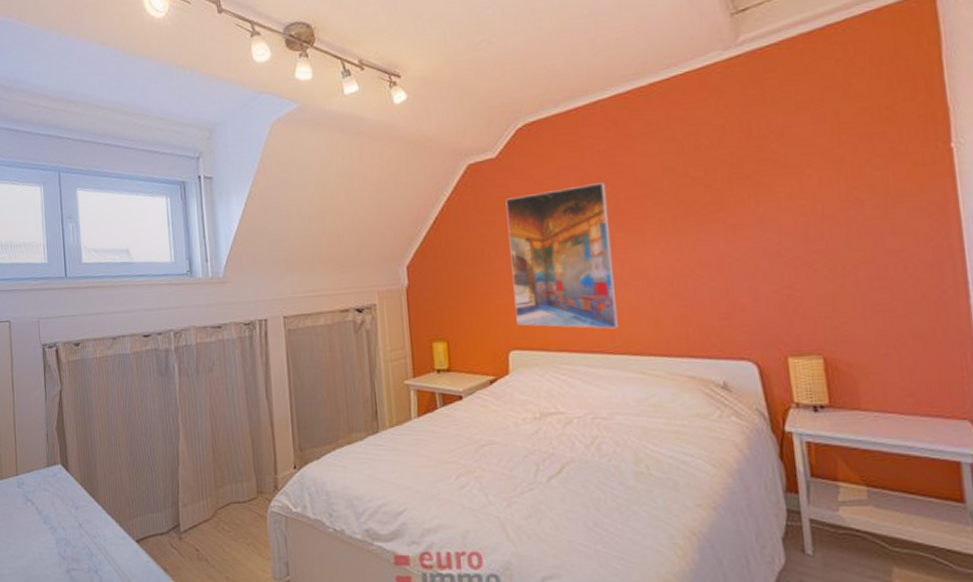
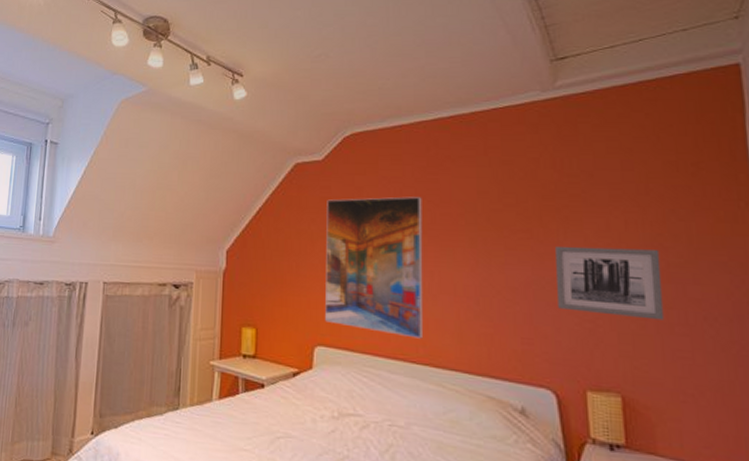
wall art: none [748,204,864,279] -> present [555,246,665,320]

